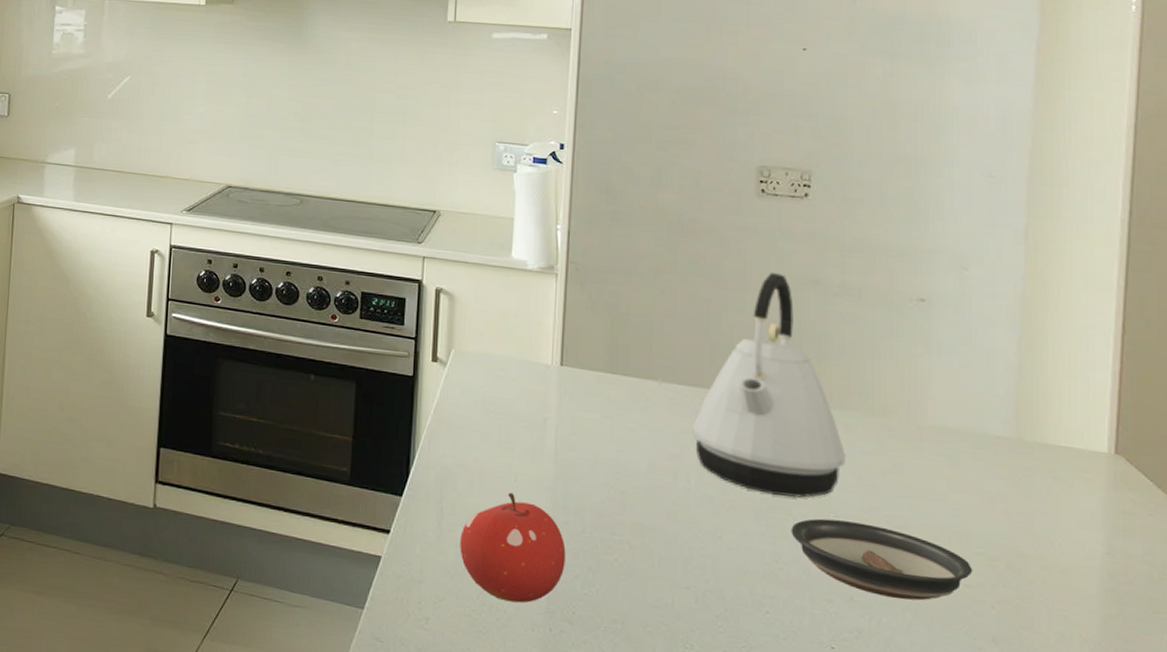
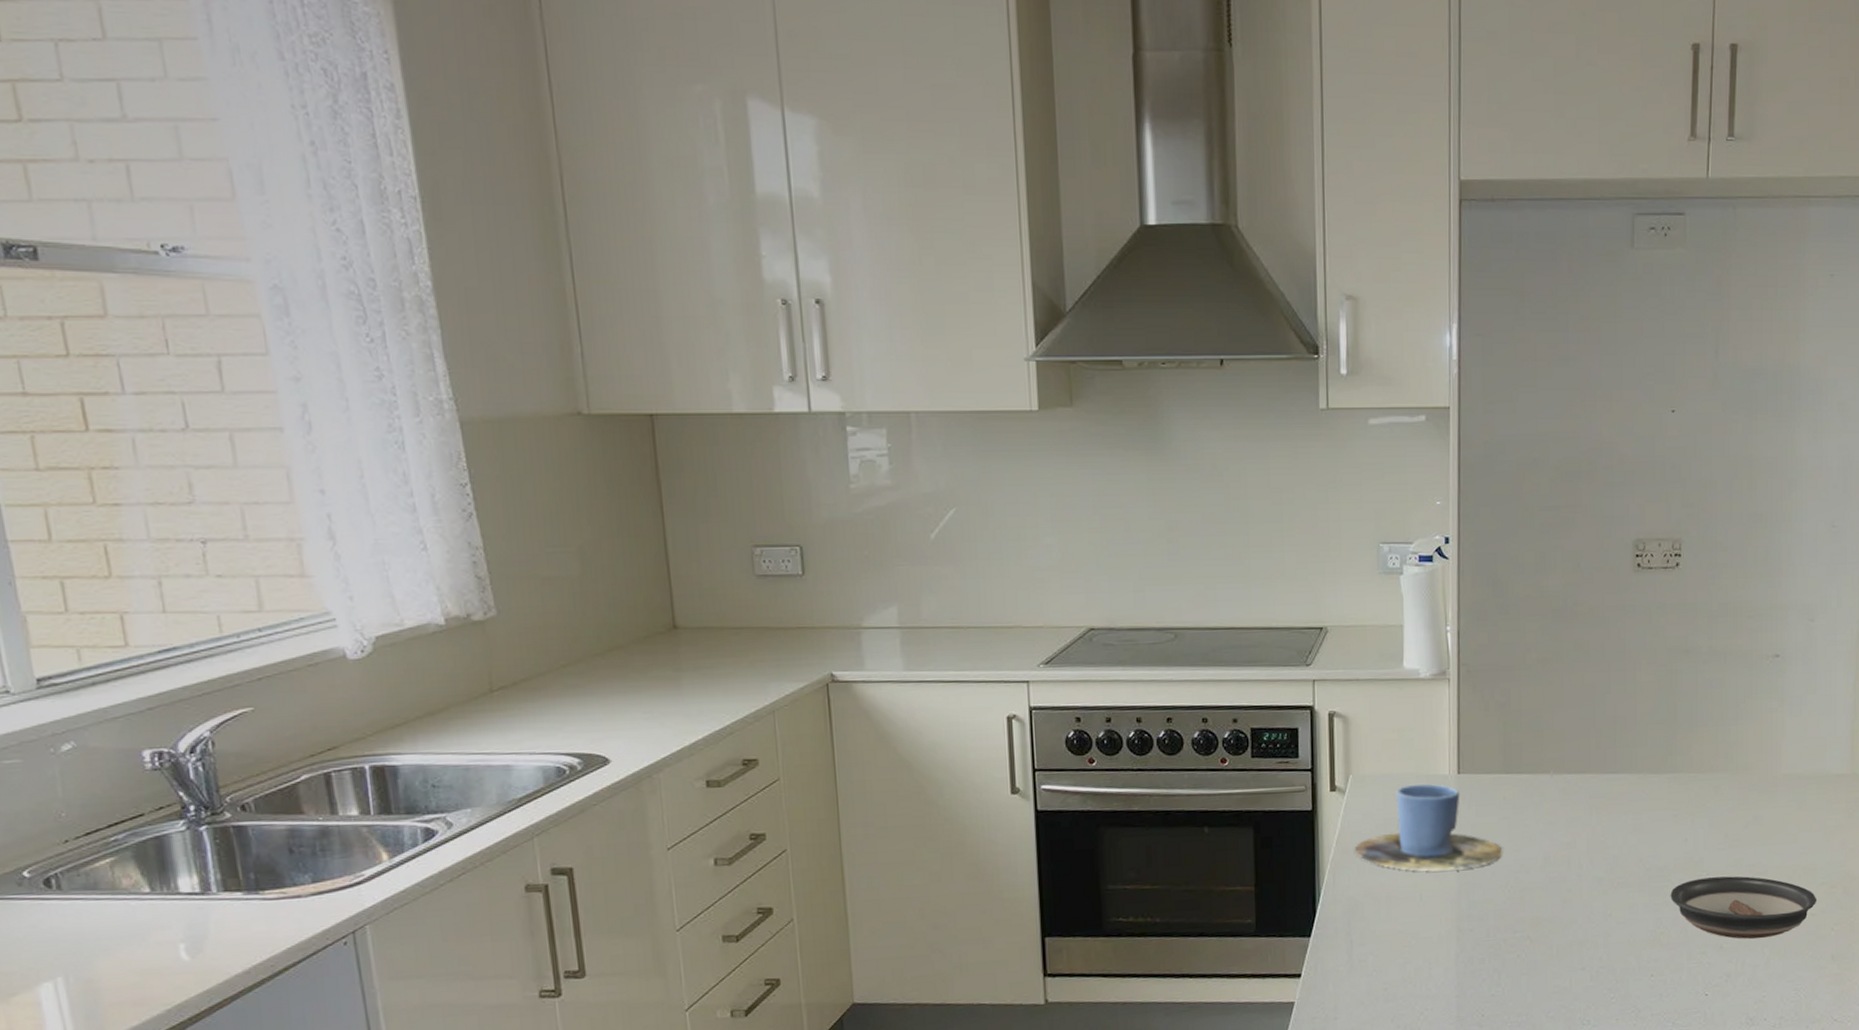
cup: none [452,368,604,461] -> present [1355,783,1503,872]
fruit: present [460,492,566,603] -> none [1371,911,1473,1019]
kettle: present [691,273,847,498] -> none [1581,648,1716,865]

